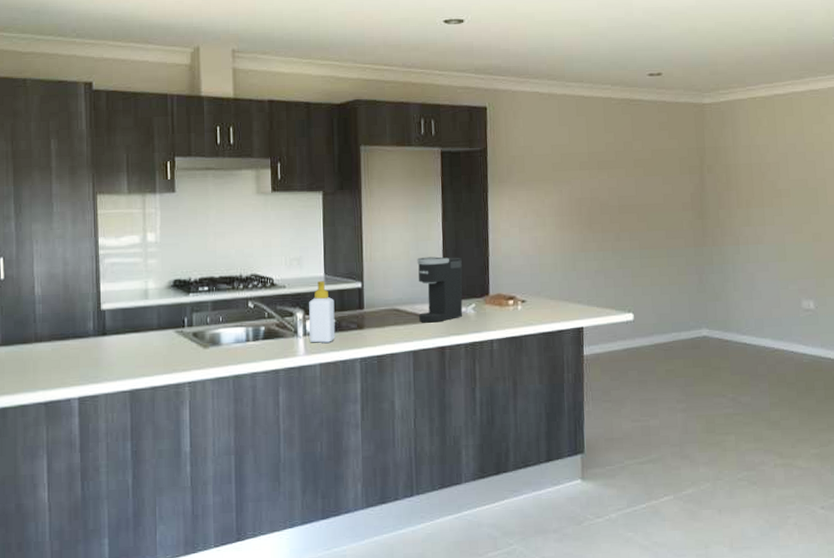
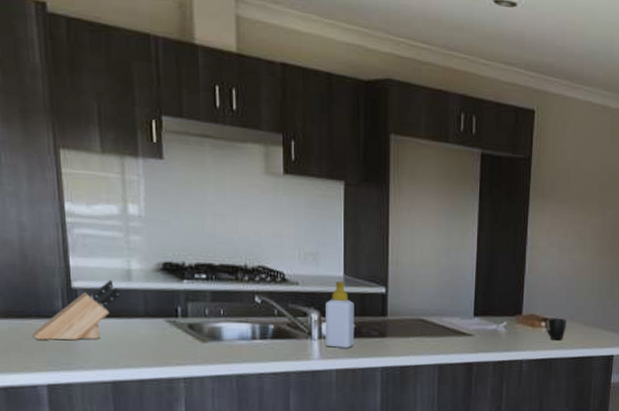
knife block: none [70,299,139,358] -> present [33,279,121,340]
coffee maker: present [417,256,463,323] -> none [447,267,496,338]
mug: none [511,295,533,317] -> present [544,317,566,341]

